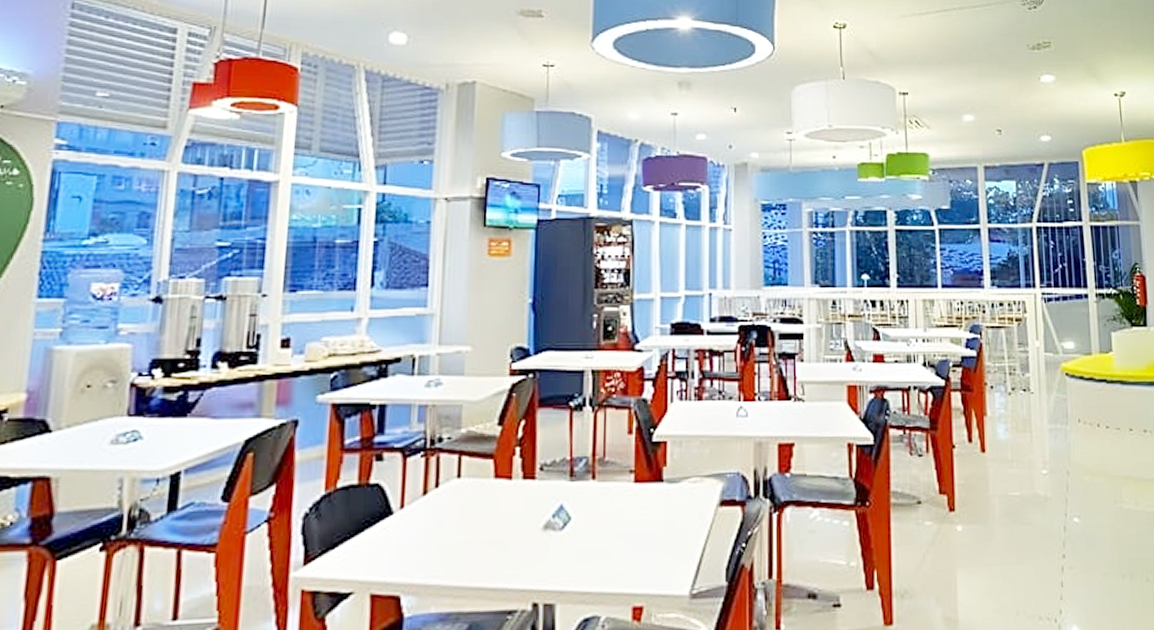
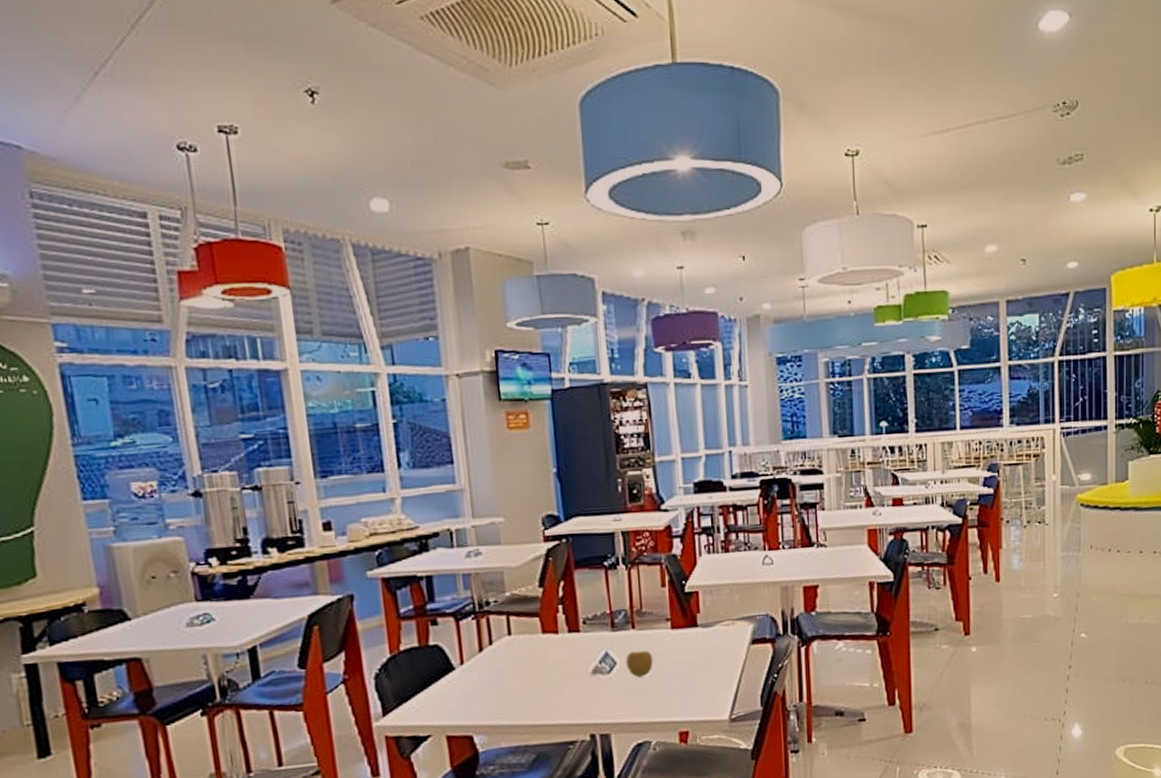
apple: none [581,505,612,537] -> present [625,650,654,678]

